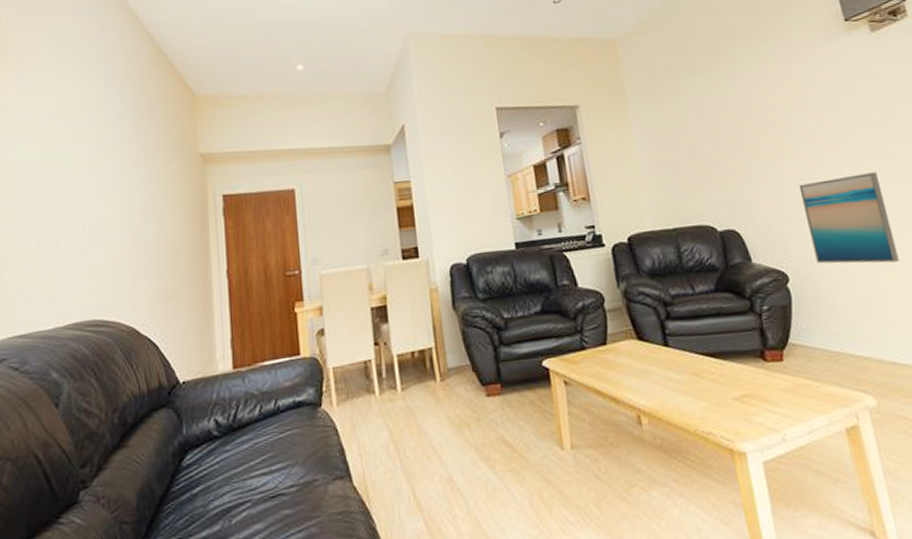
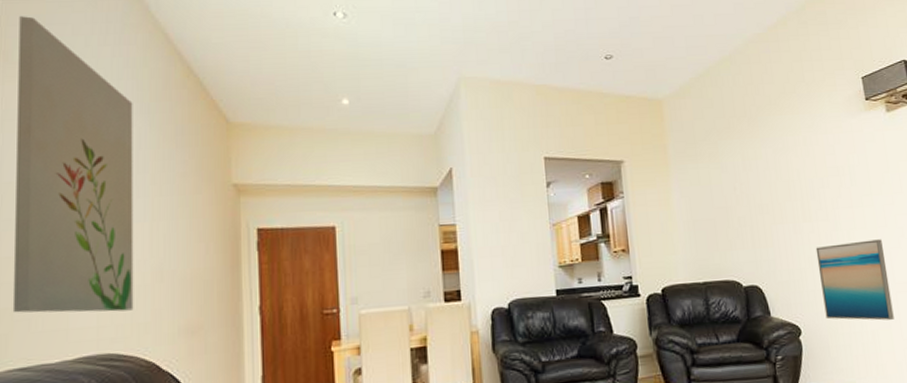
wall art: none [12,13,115,284] -> present [12,16,134,313]

